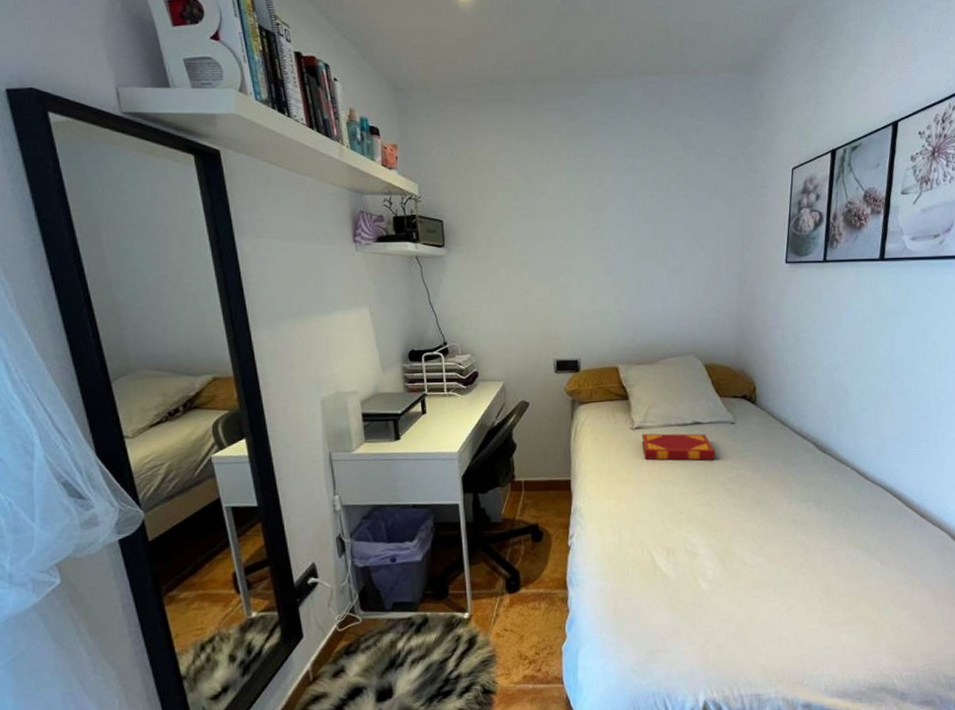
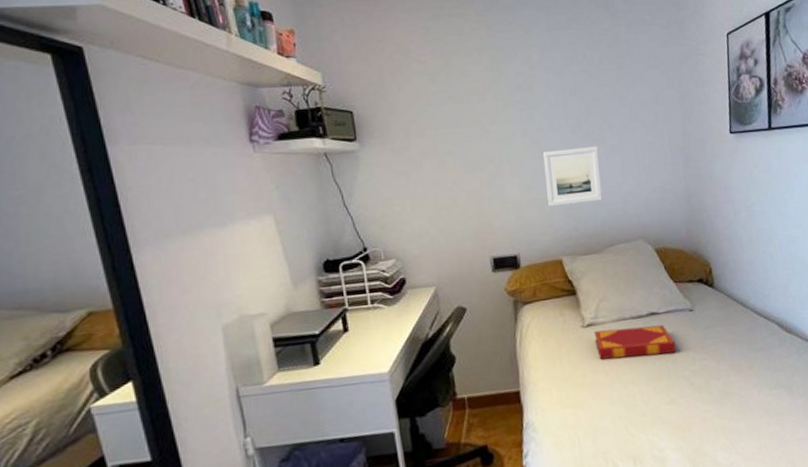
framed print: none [608,266,661,318] -> present [542,146,603,206]

